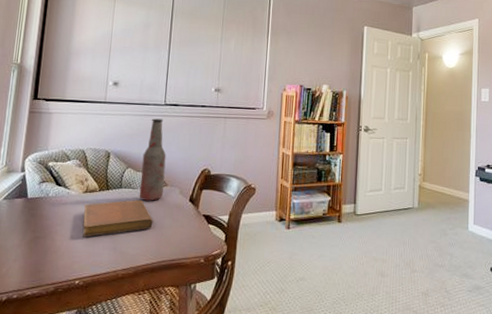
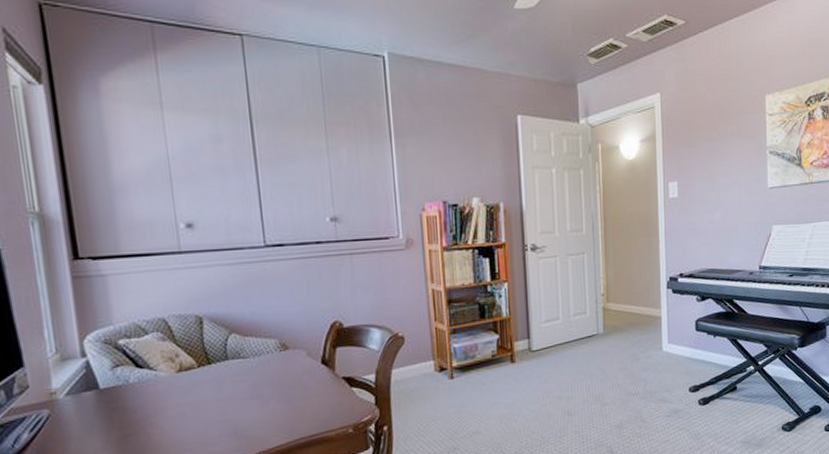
notebook: present [82,200,153,238] -> none [182,371,279,426]
bottle: present [139,118,166,201] -> none [248,265,285,371]

